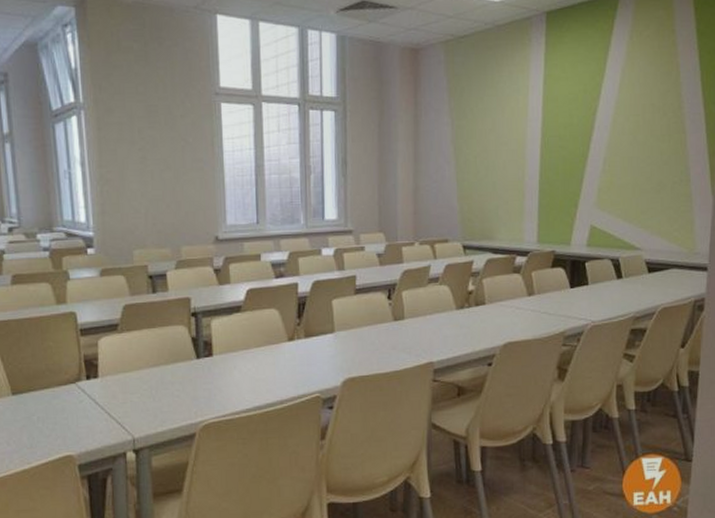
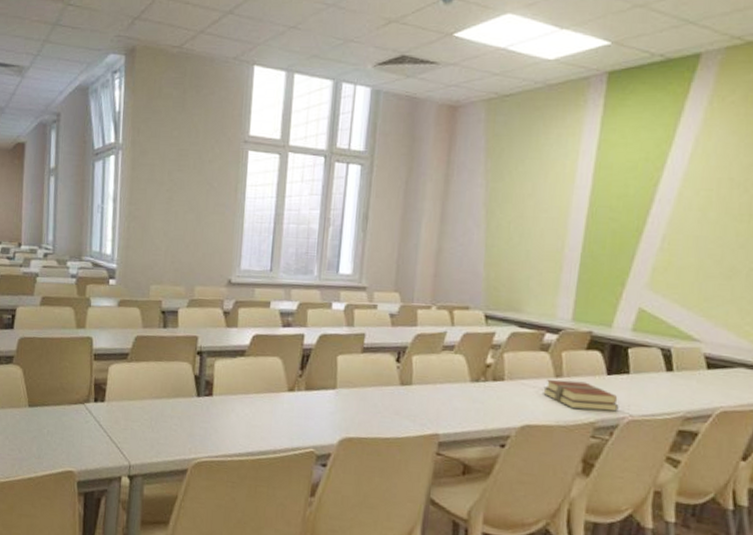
books: none [519,297,582,323] -> present [543,379,619,412]

